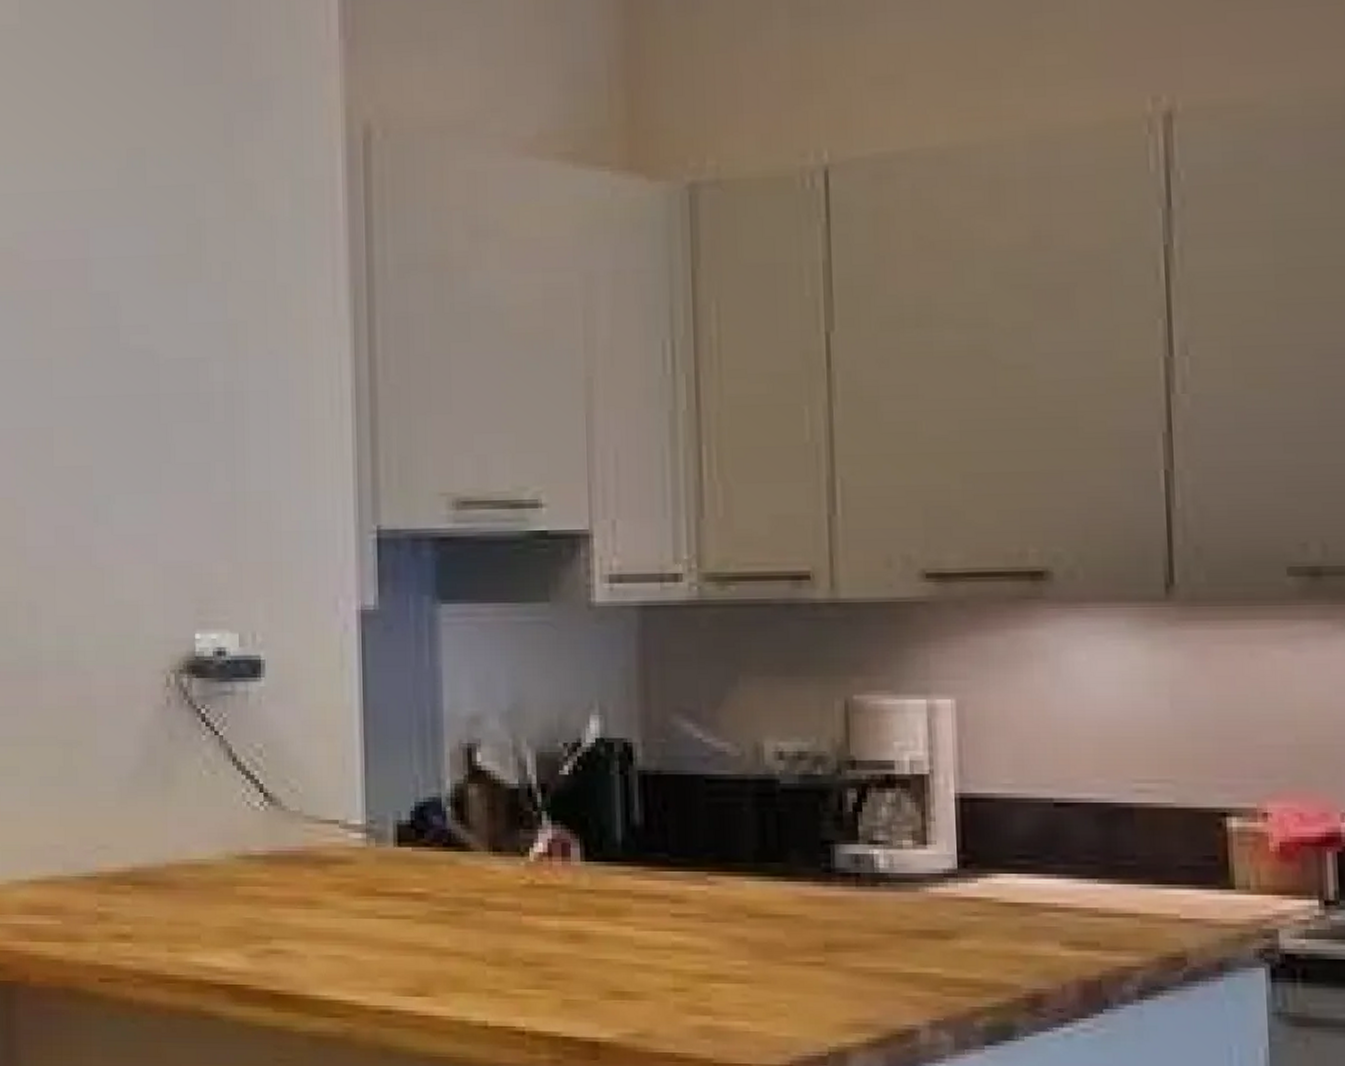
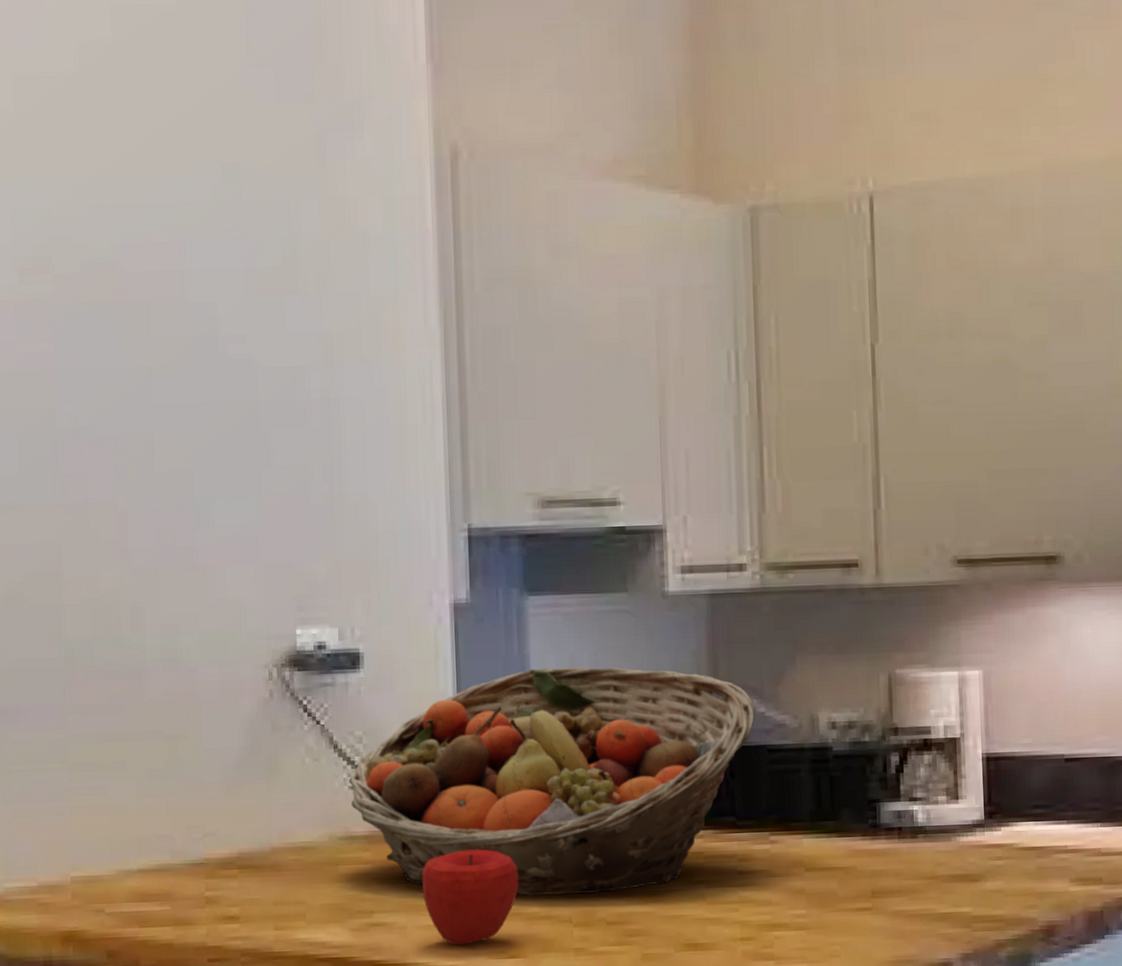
fruit basket: none [247,682,691,930] -> present [348,666,755,896]
apple: none [324,876,428,979] -> present [422,849,519,945]

